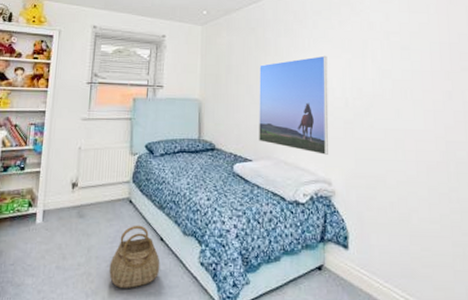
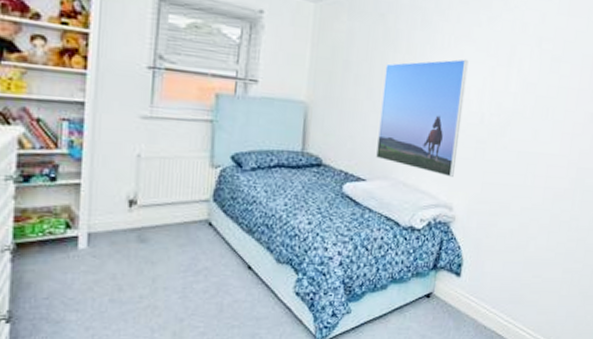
basket: present [109,225,160,288] -> none [181,251,247,321]

